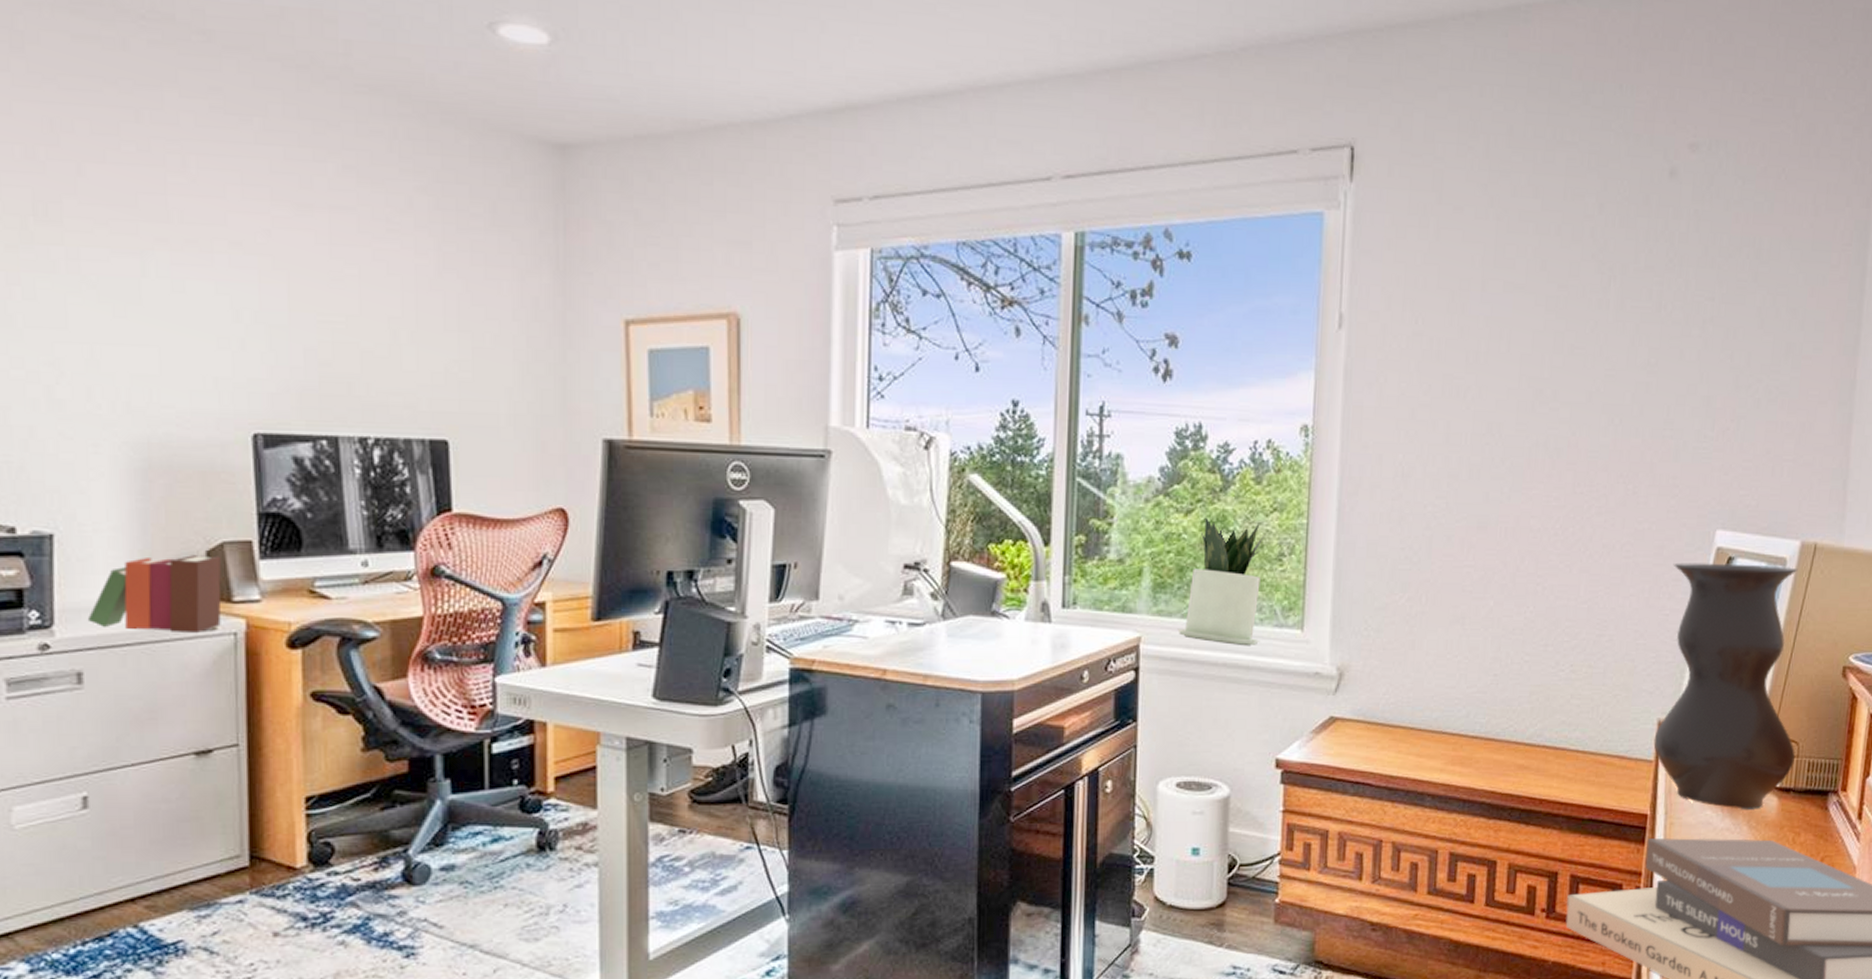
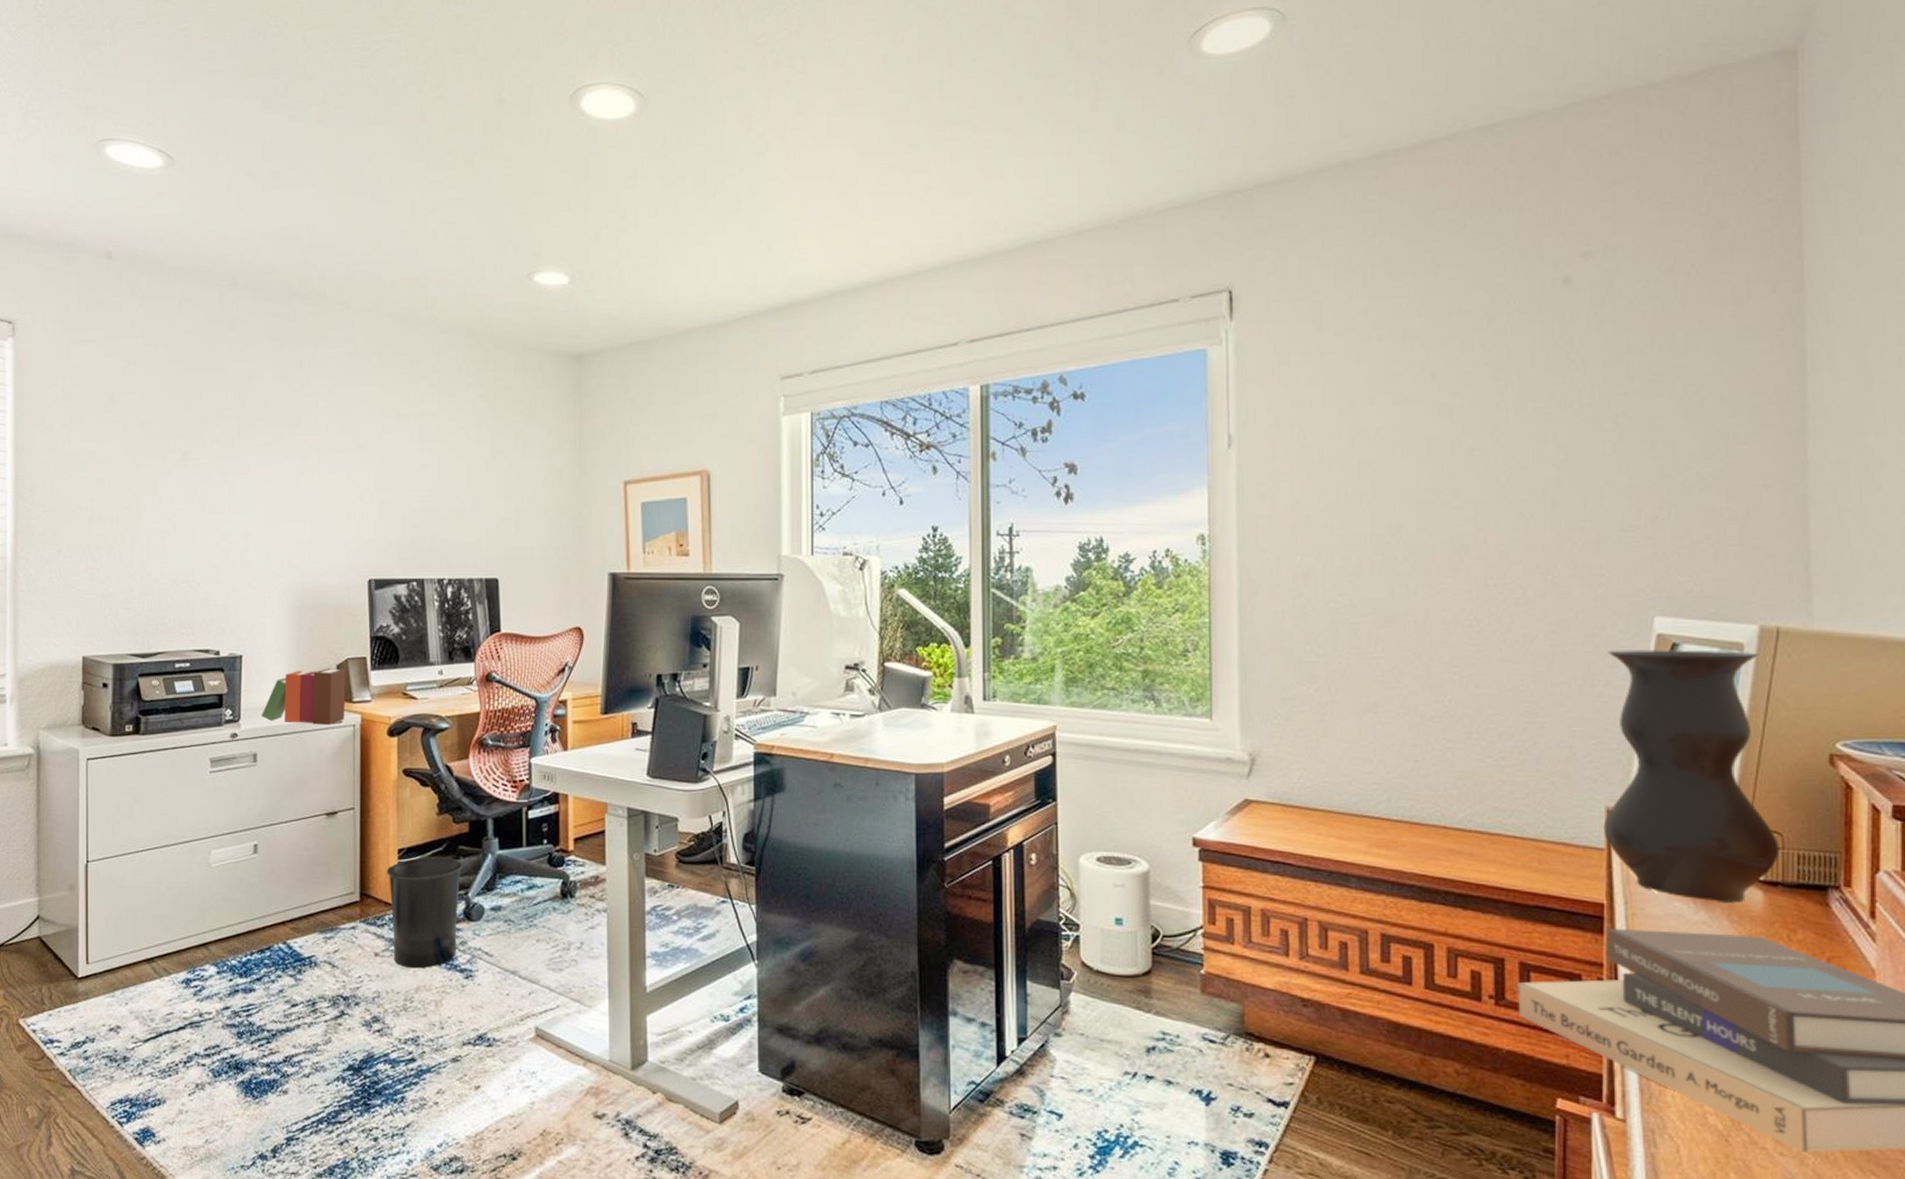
waste bin: none [289,805,399,949] -> present [386,856,462,969]
planter: present [1177,517,1265,646] -> none [1090,619,1170,734]

